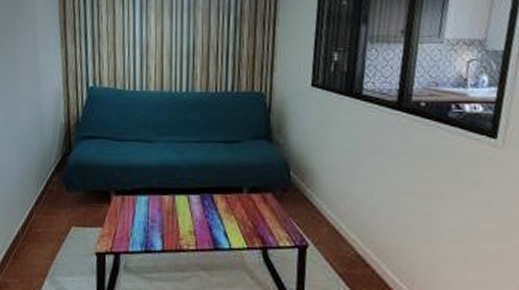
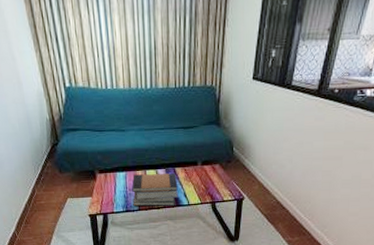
book stack: none [155,200,216,249] -> present [132,173,178,207]

